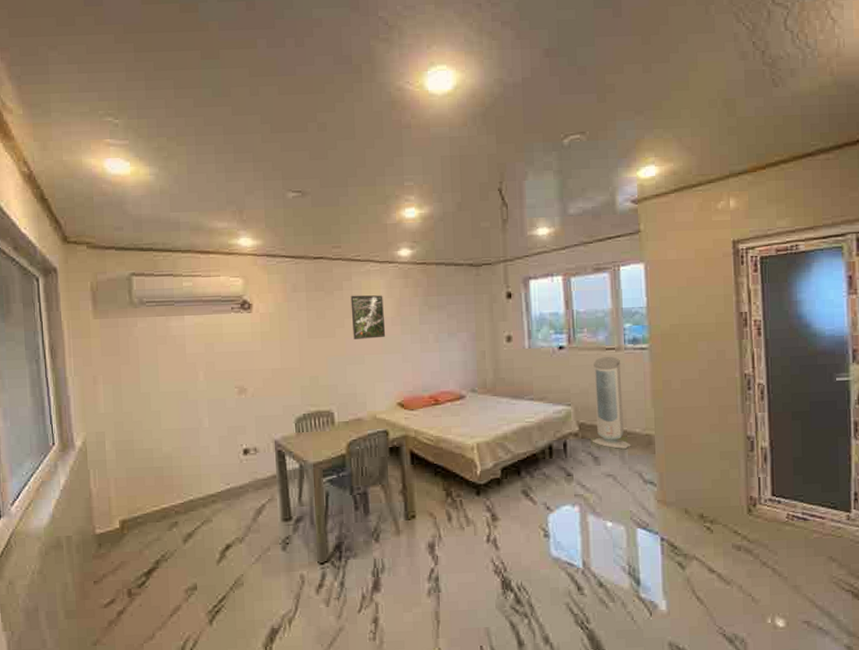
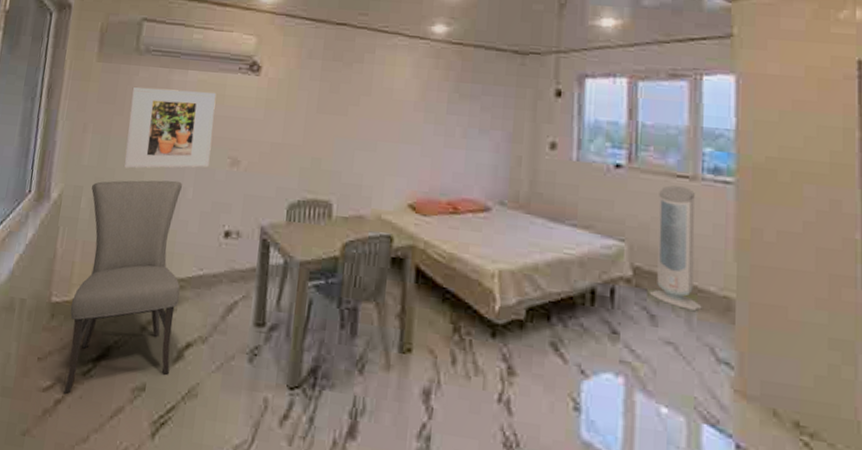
chair: none [113,414,215,605] -> present [64,180,182,394]
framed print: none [133,332,219,410] -> present [123,87,217,169]
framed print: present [350,295,386,339] -> none [367,70,408,124]

